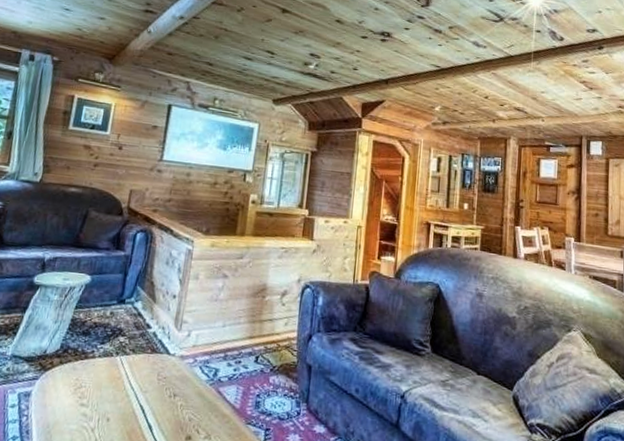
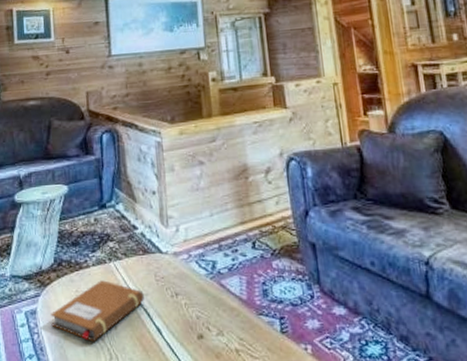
notebook: none [43,372,143,431] -> present [51,280,144,342]

